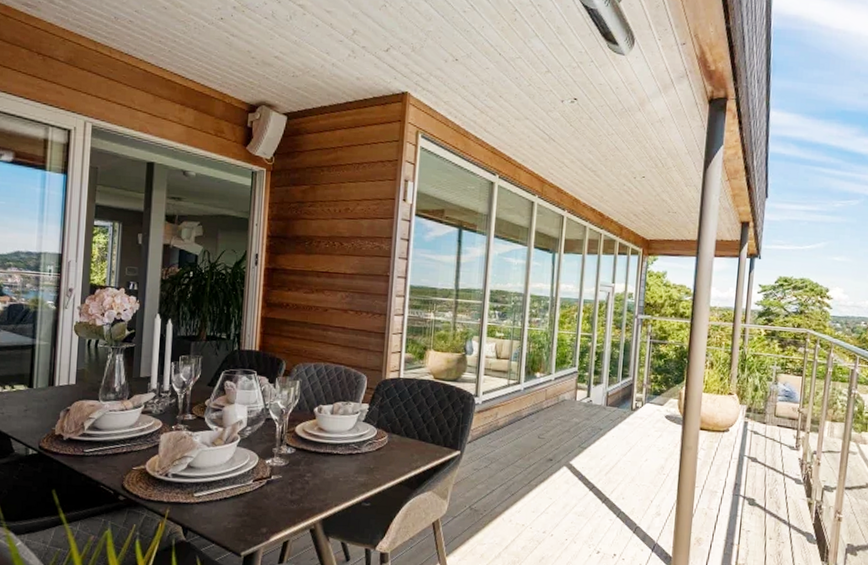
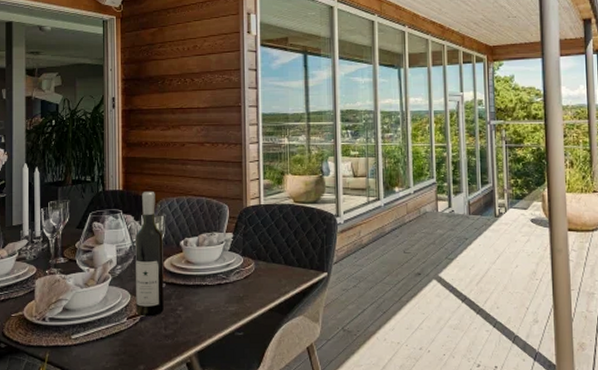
bottle: none [263,354,297,481] -> present [134,191,164,317]

